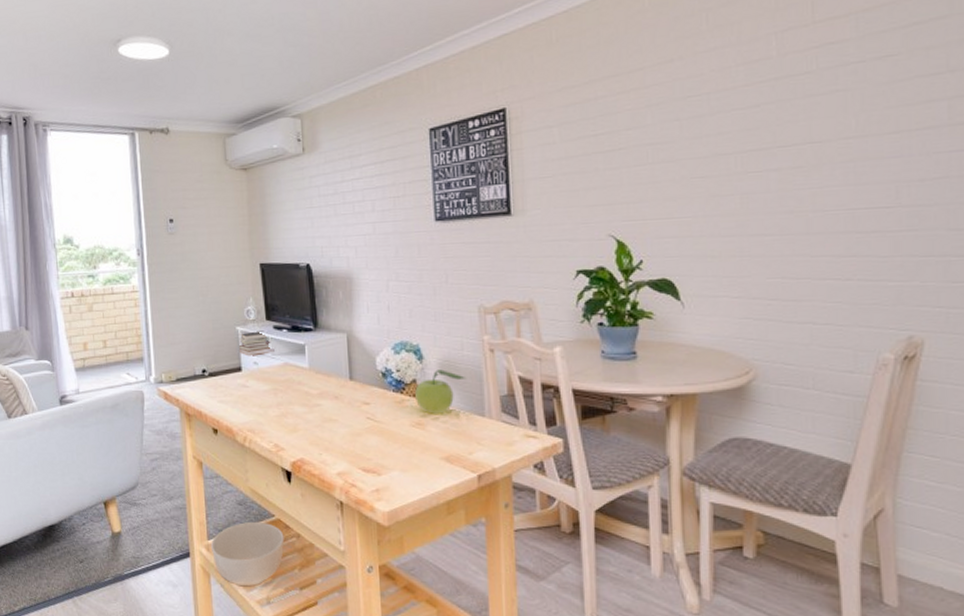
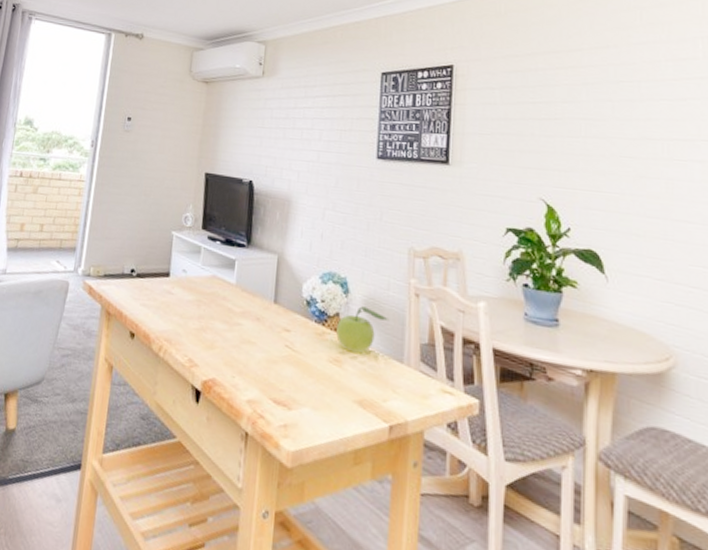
bowl: present [210,521,285,588] -> none [104,439,182,516]
books: present [238,330,275,357] -> none [170,238,205,264]

